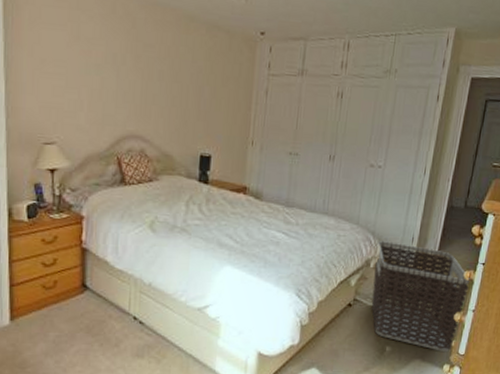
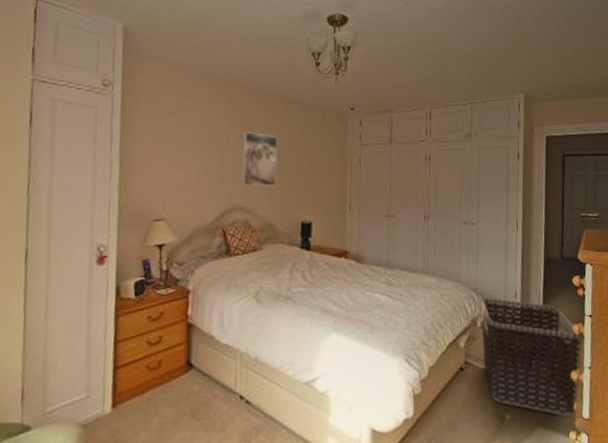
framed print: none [138,52,178,115] -> present [242,132,277,186]

